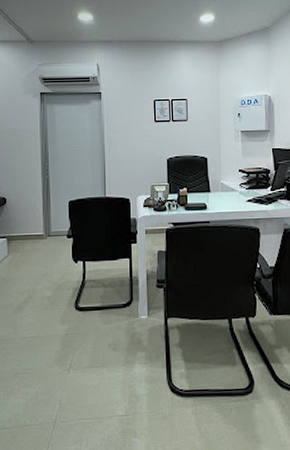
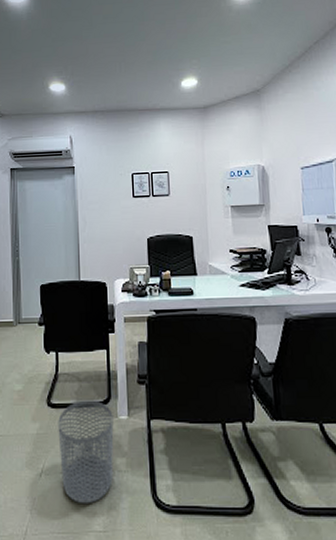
waste bin: none [85,303,135,393] -> present [58,400,114,504]

